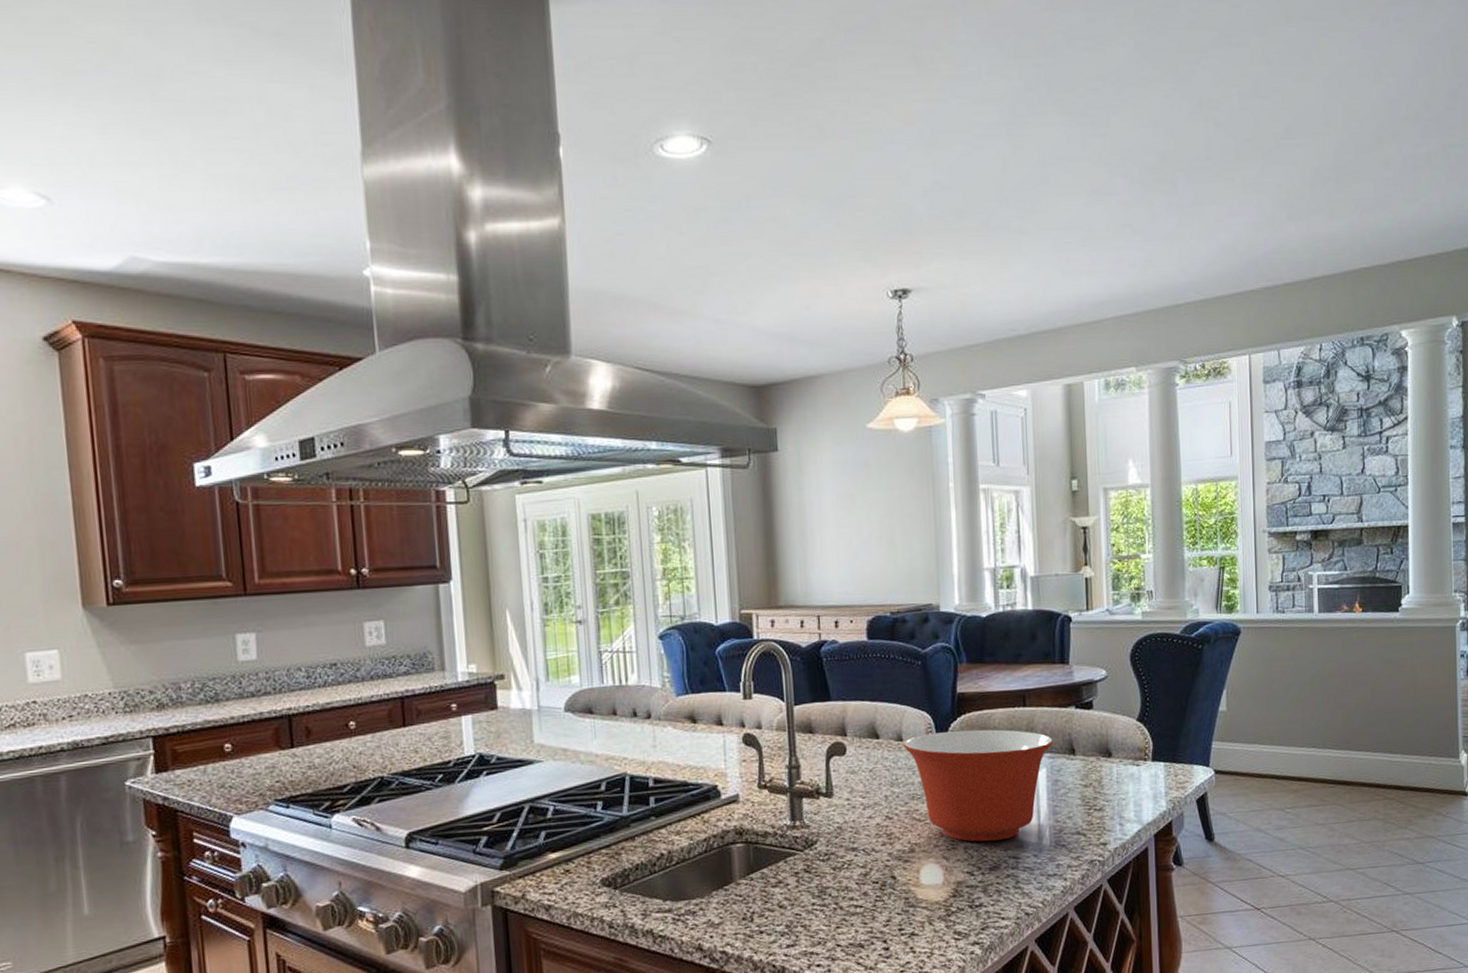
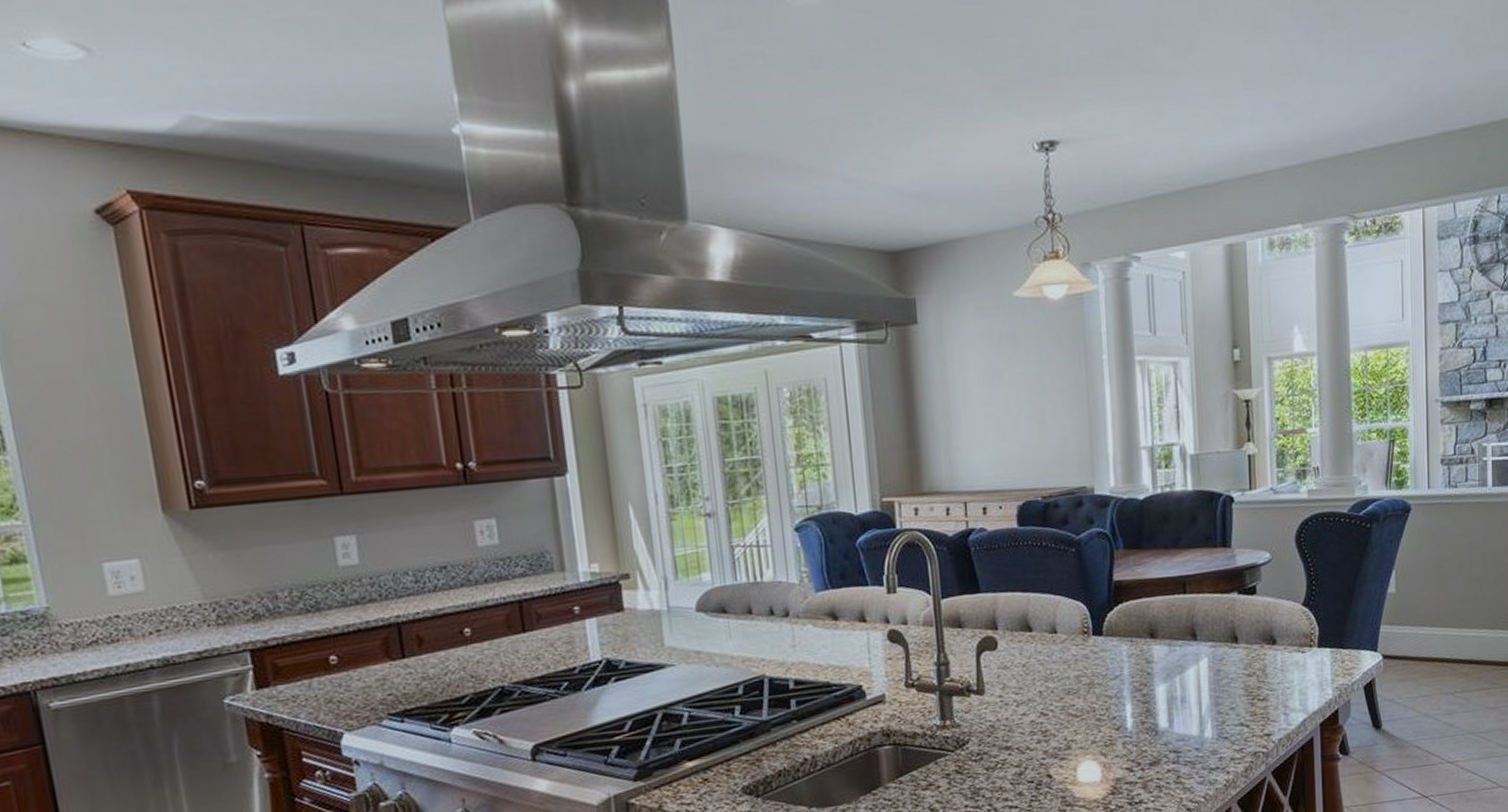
mixing bowl: present [903,729,1054,842] -> none [1057,618,1216,737]

